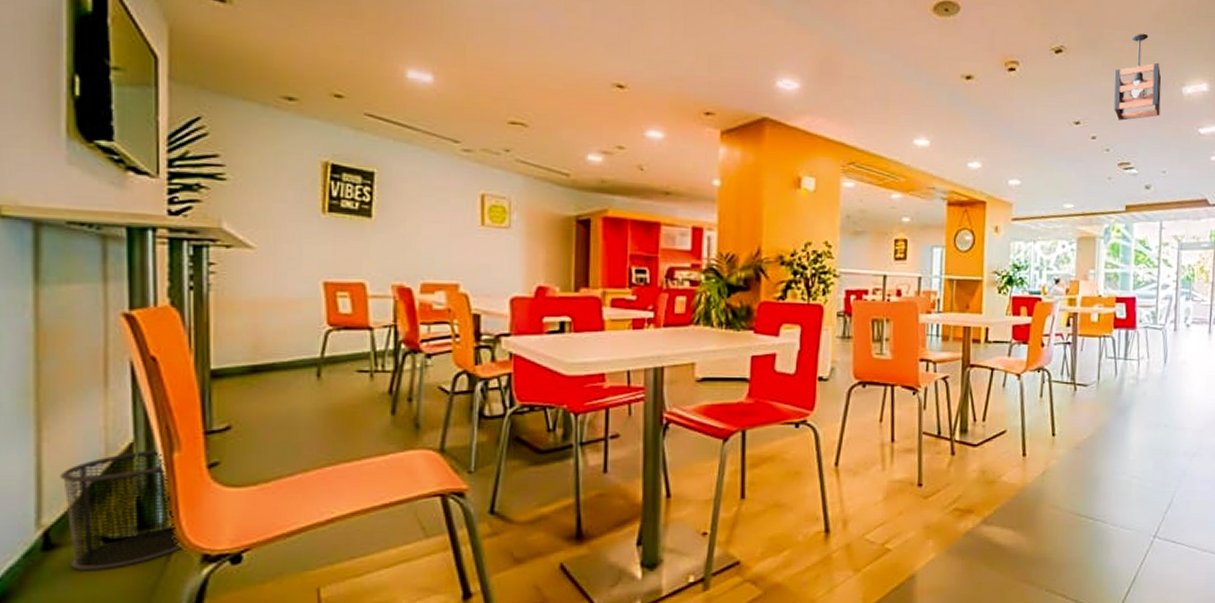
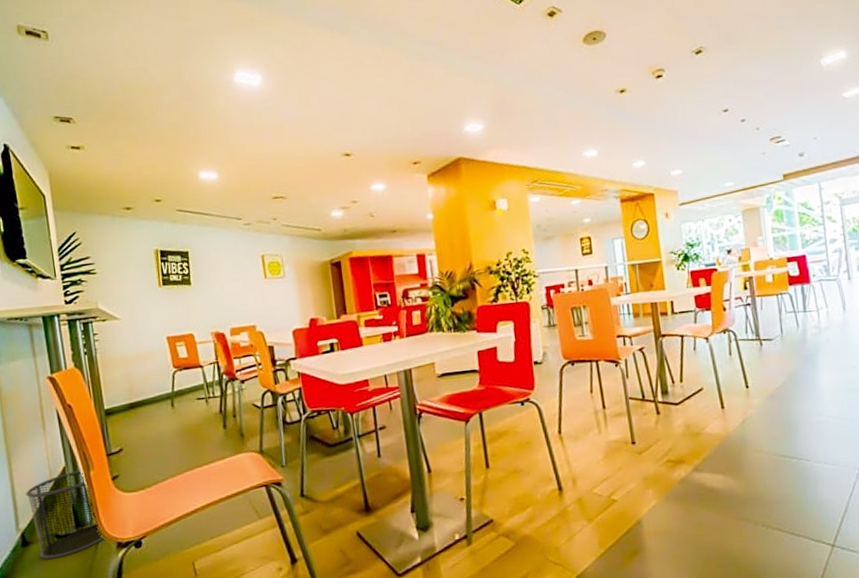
pendant light: present [1114,33,1162,121] -> none [753,19,803,101]

